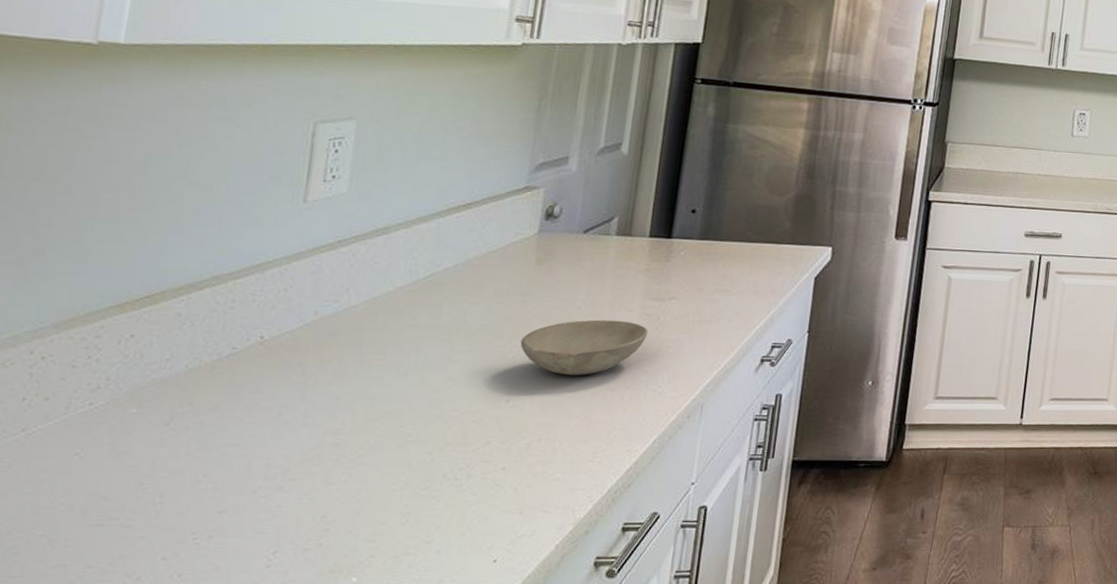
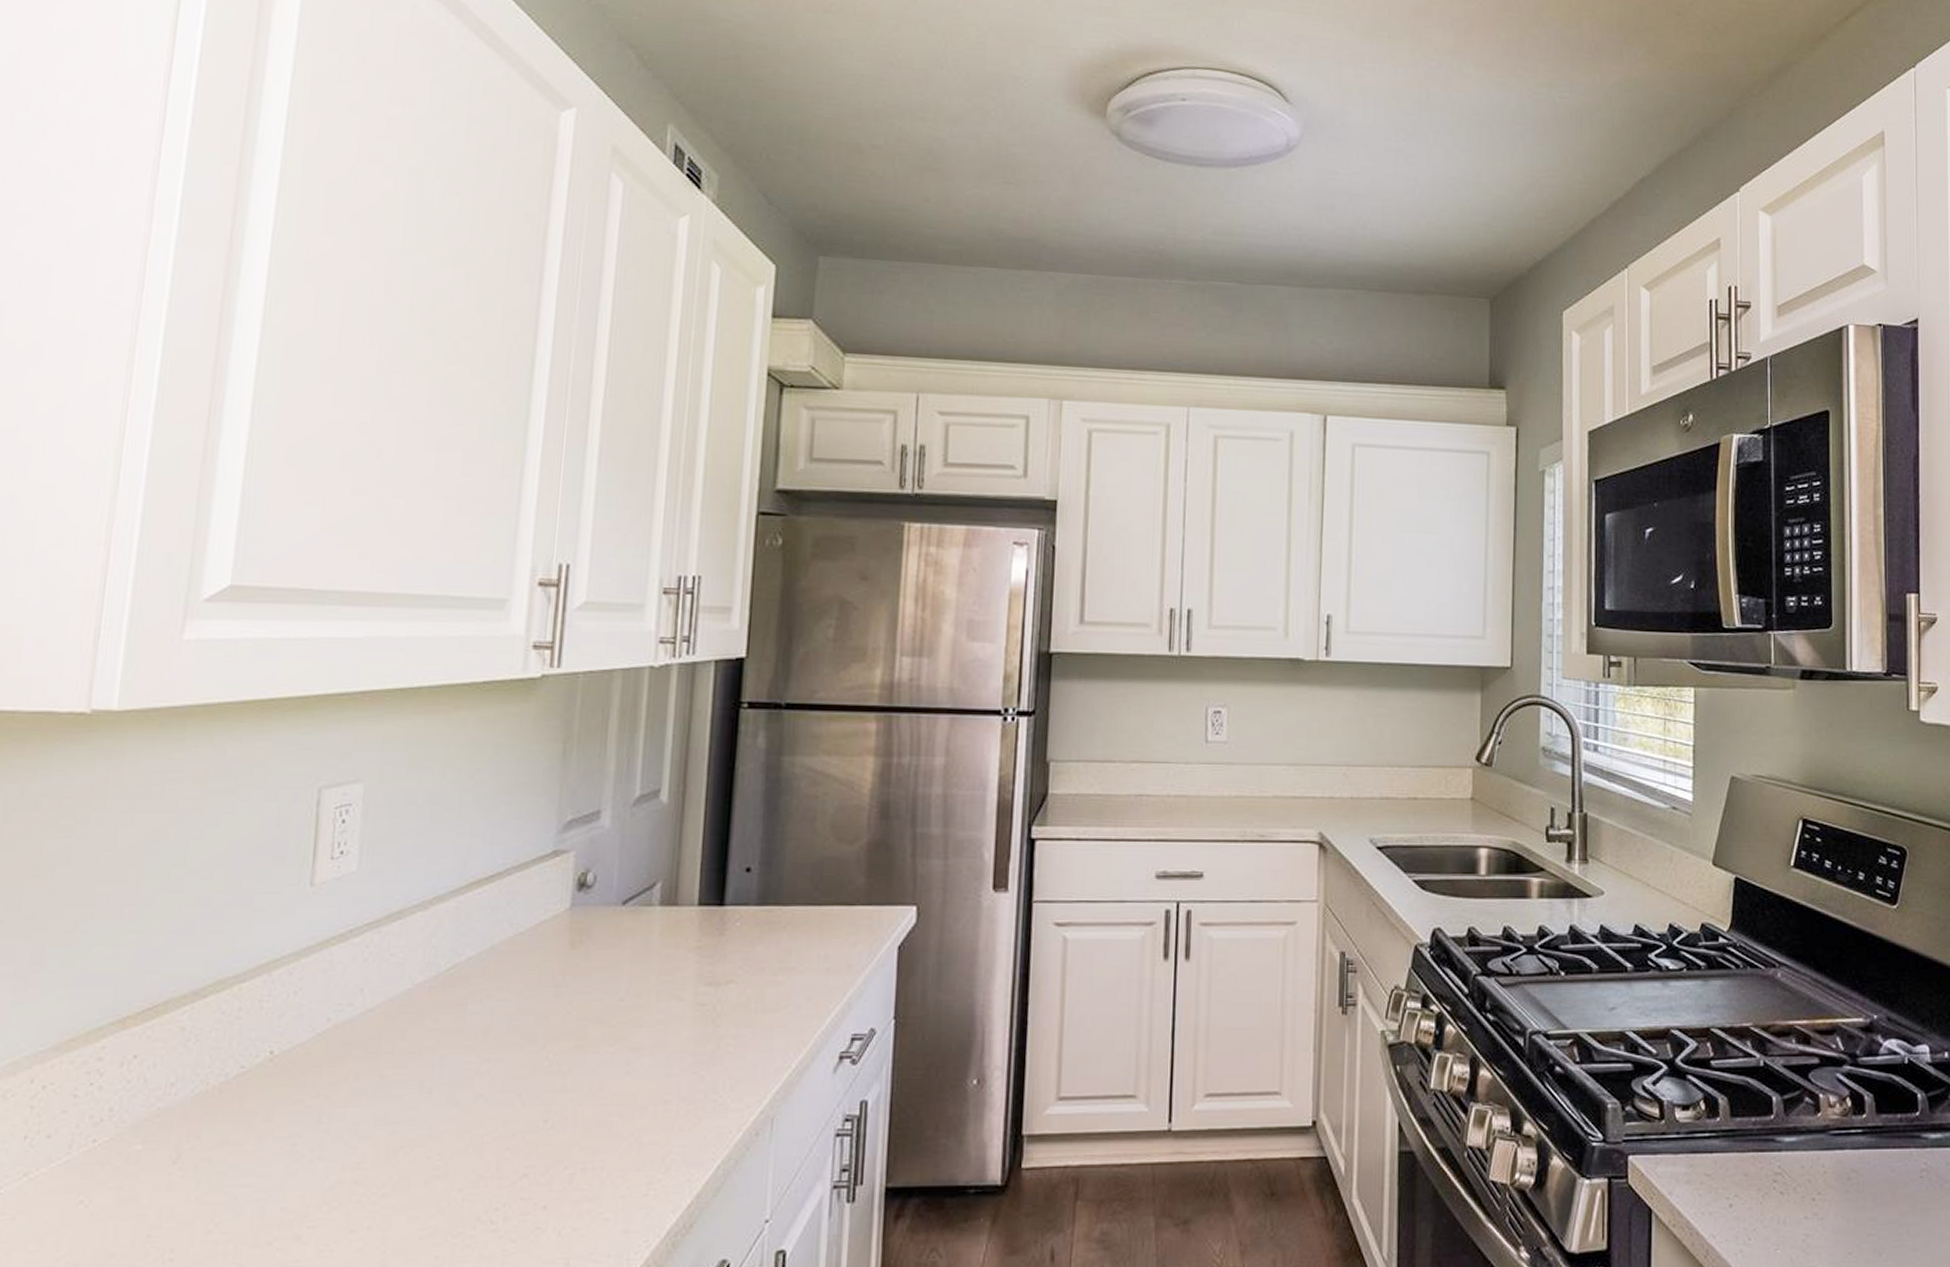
bowl: present [520,319,649,376] -> none [556,1013,704,1087]

